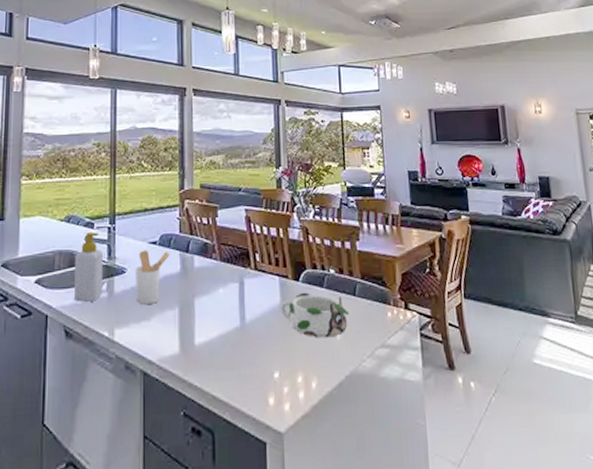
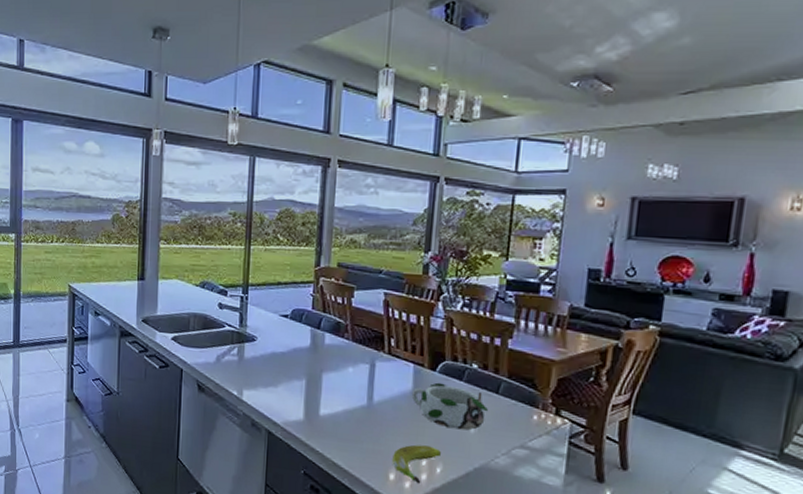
soap bottle: present [74,232,103,302] -> none [207,299,235,363]
utensil holder: present [136,250,170,304] -> none [264,322,301,373]
banana: none [270,360,314,404] -> present [392,444,441,484]

